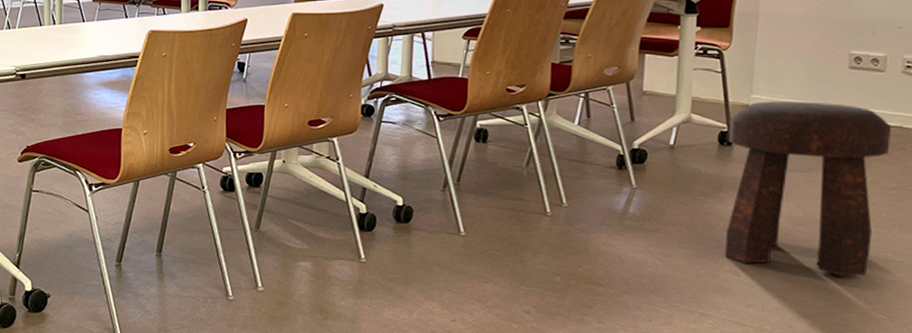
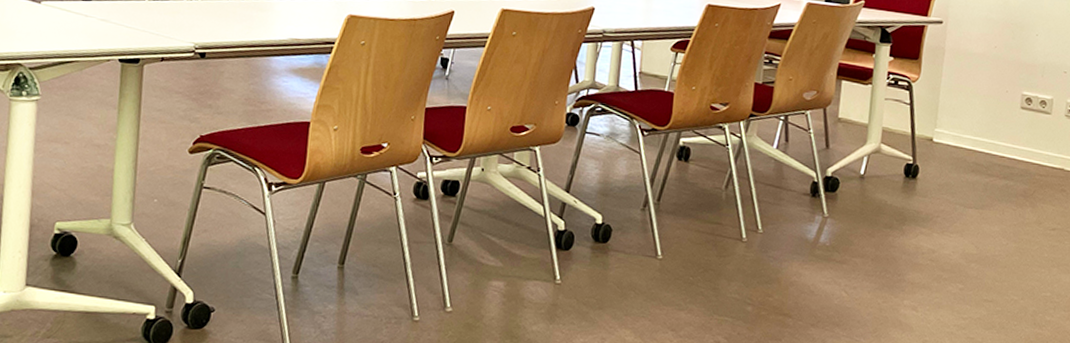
stool: present [724,100,891,277] -> none [904,136,1054,315]

